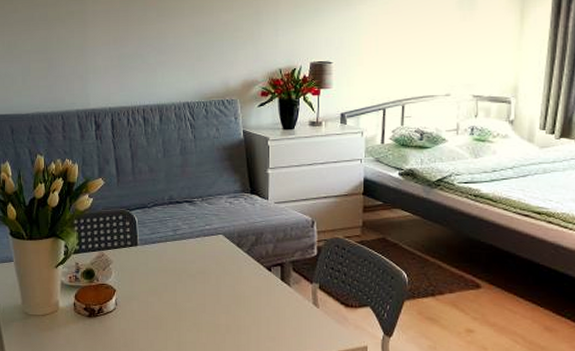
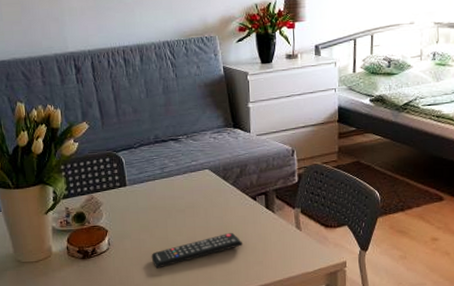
remote control: none [158,303,255,334] -> present [151,232,243,268]

